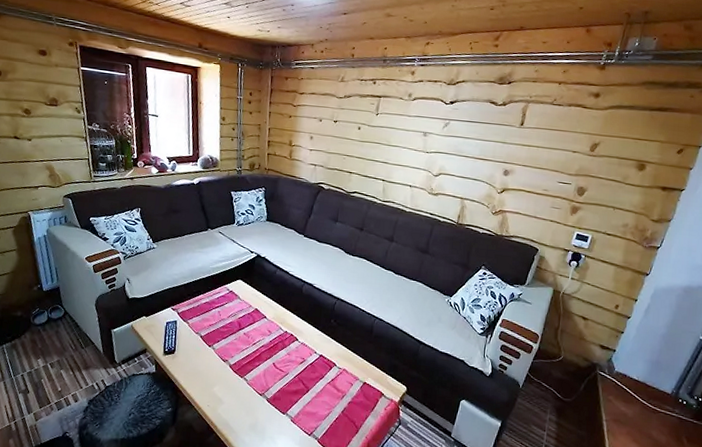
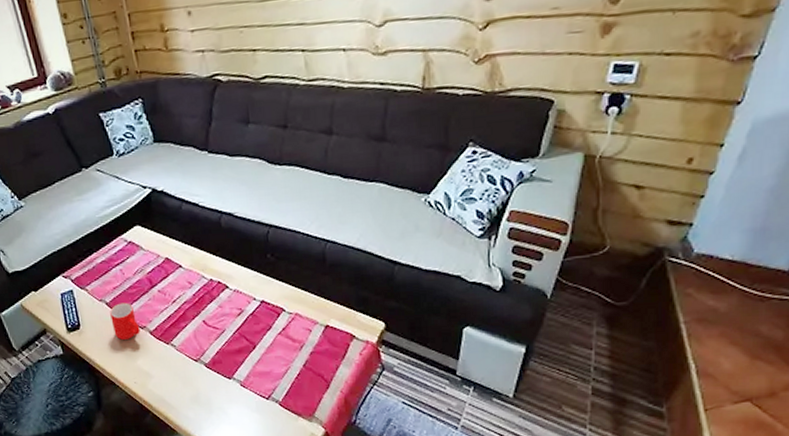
mug: none [201,338,223,369] -> present [110,302,141,340]

